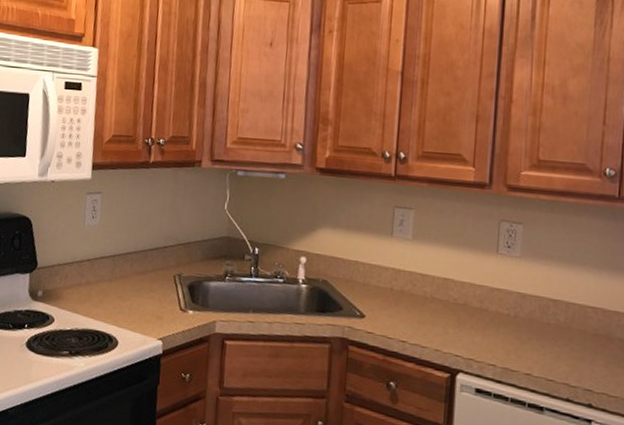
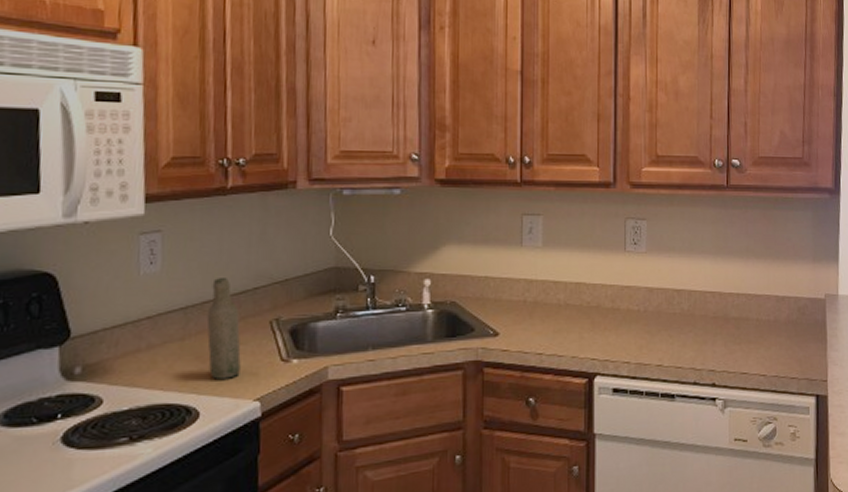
bottle: none [127,235,152,318] -> present [206,278,241,379]

